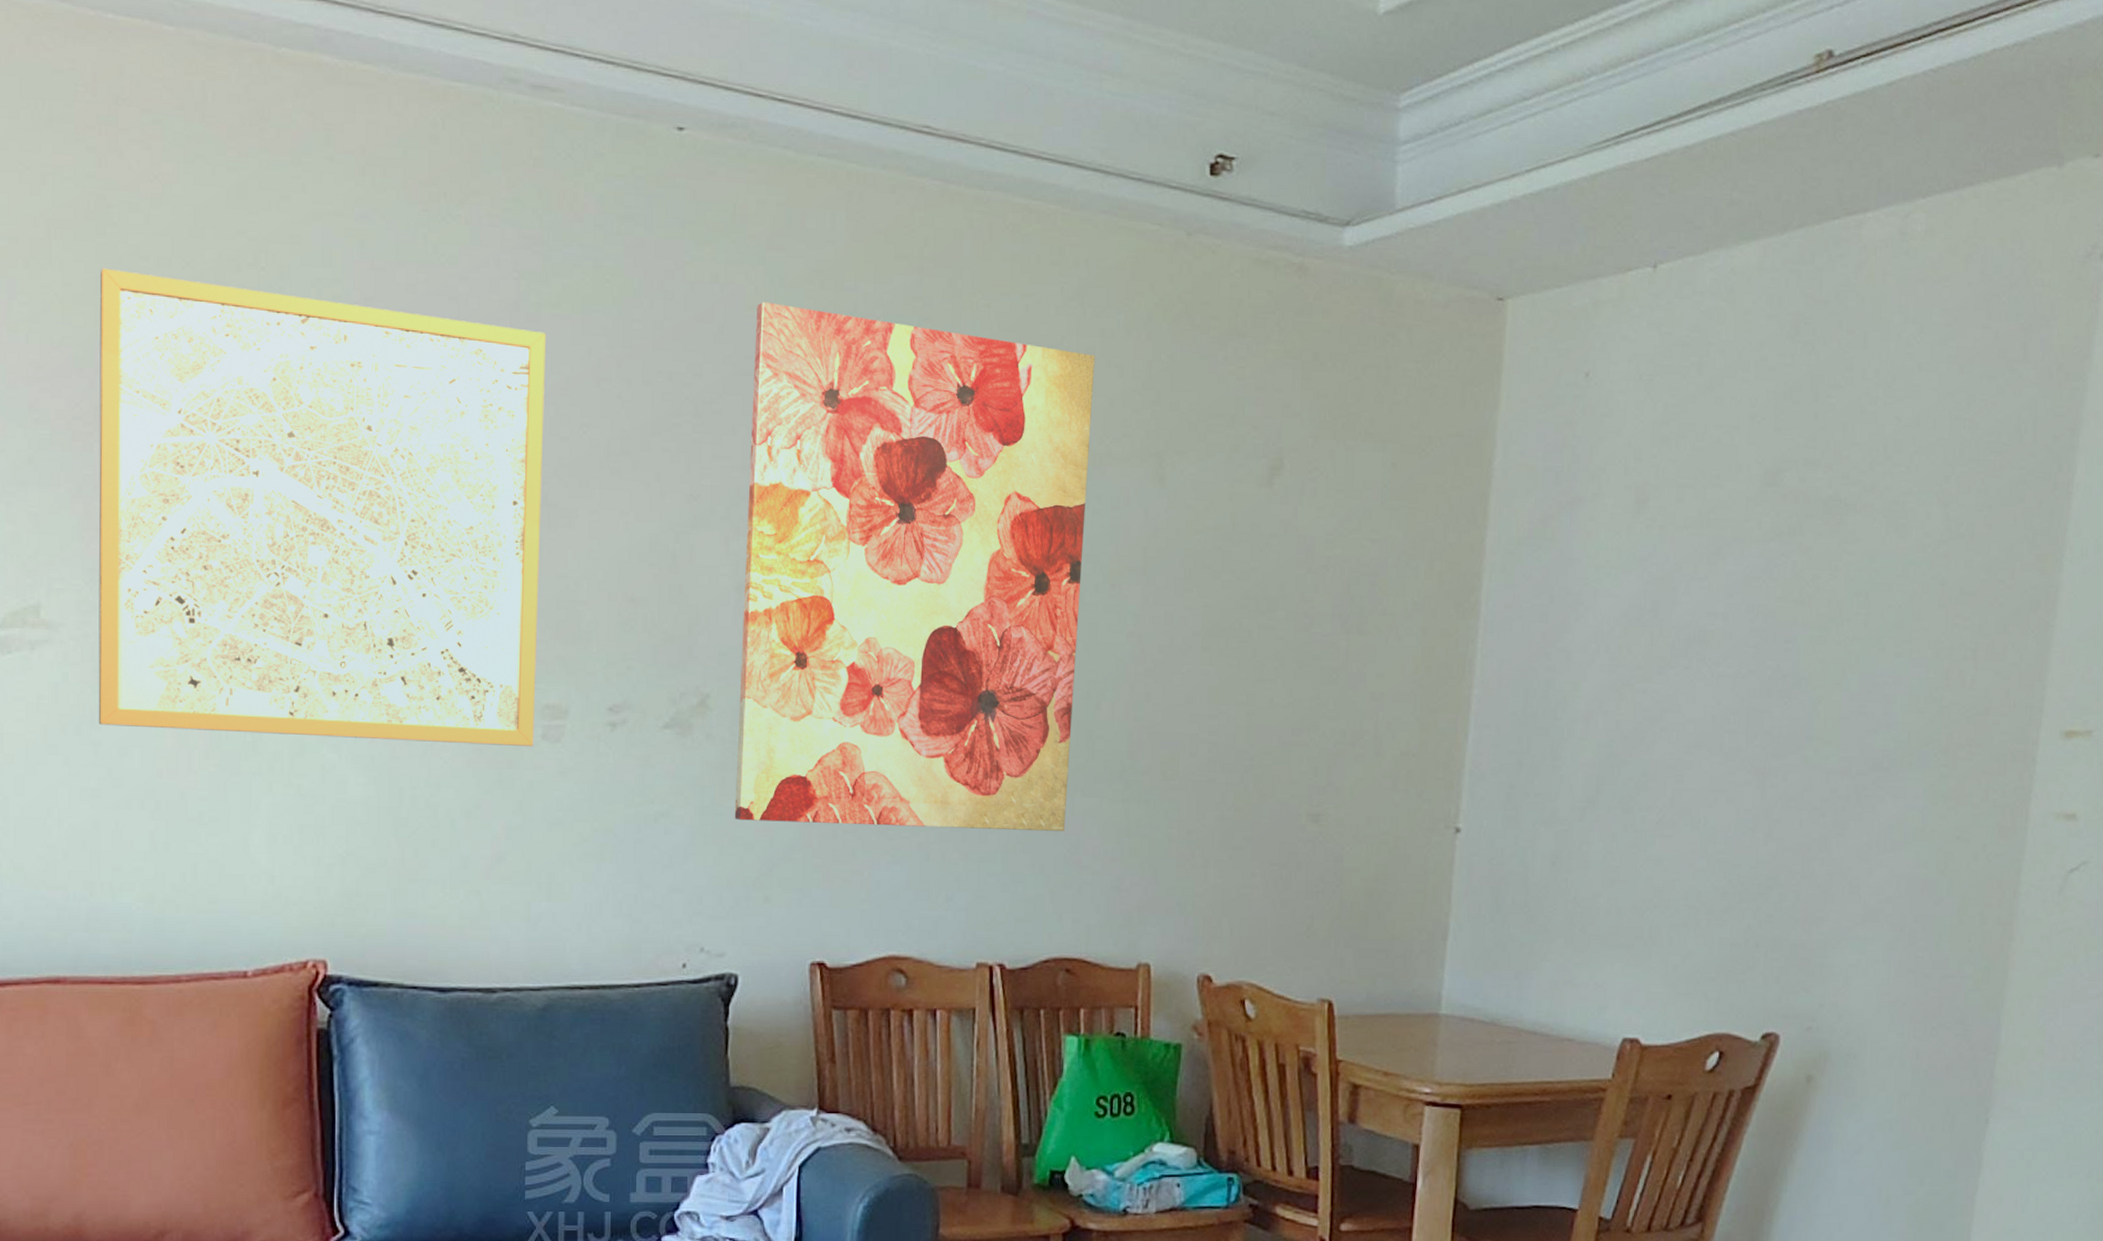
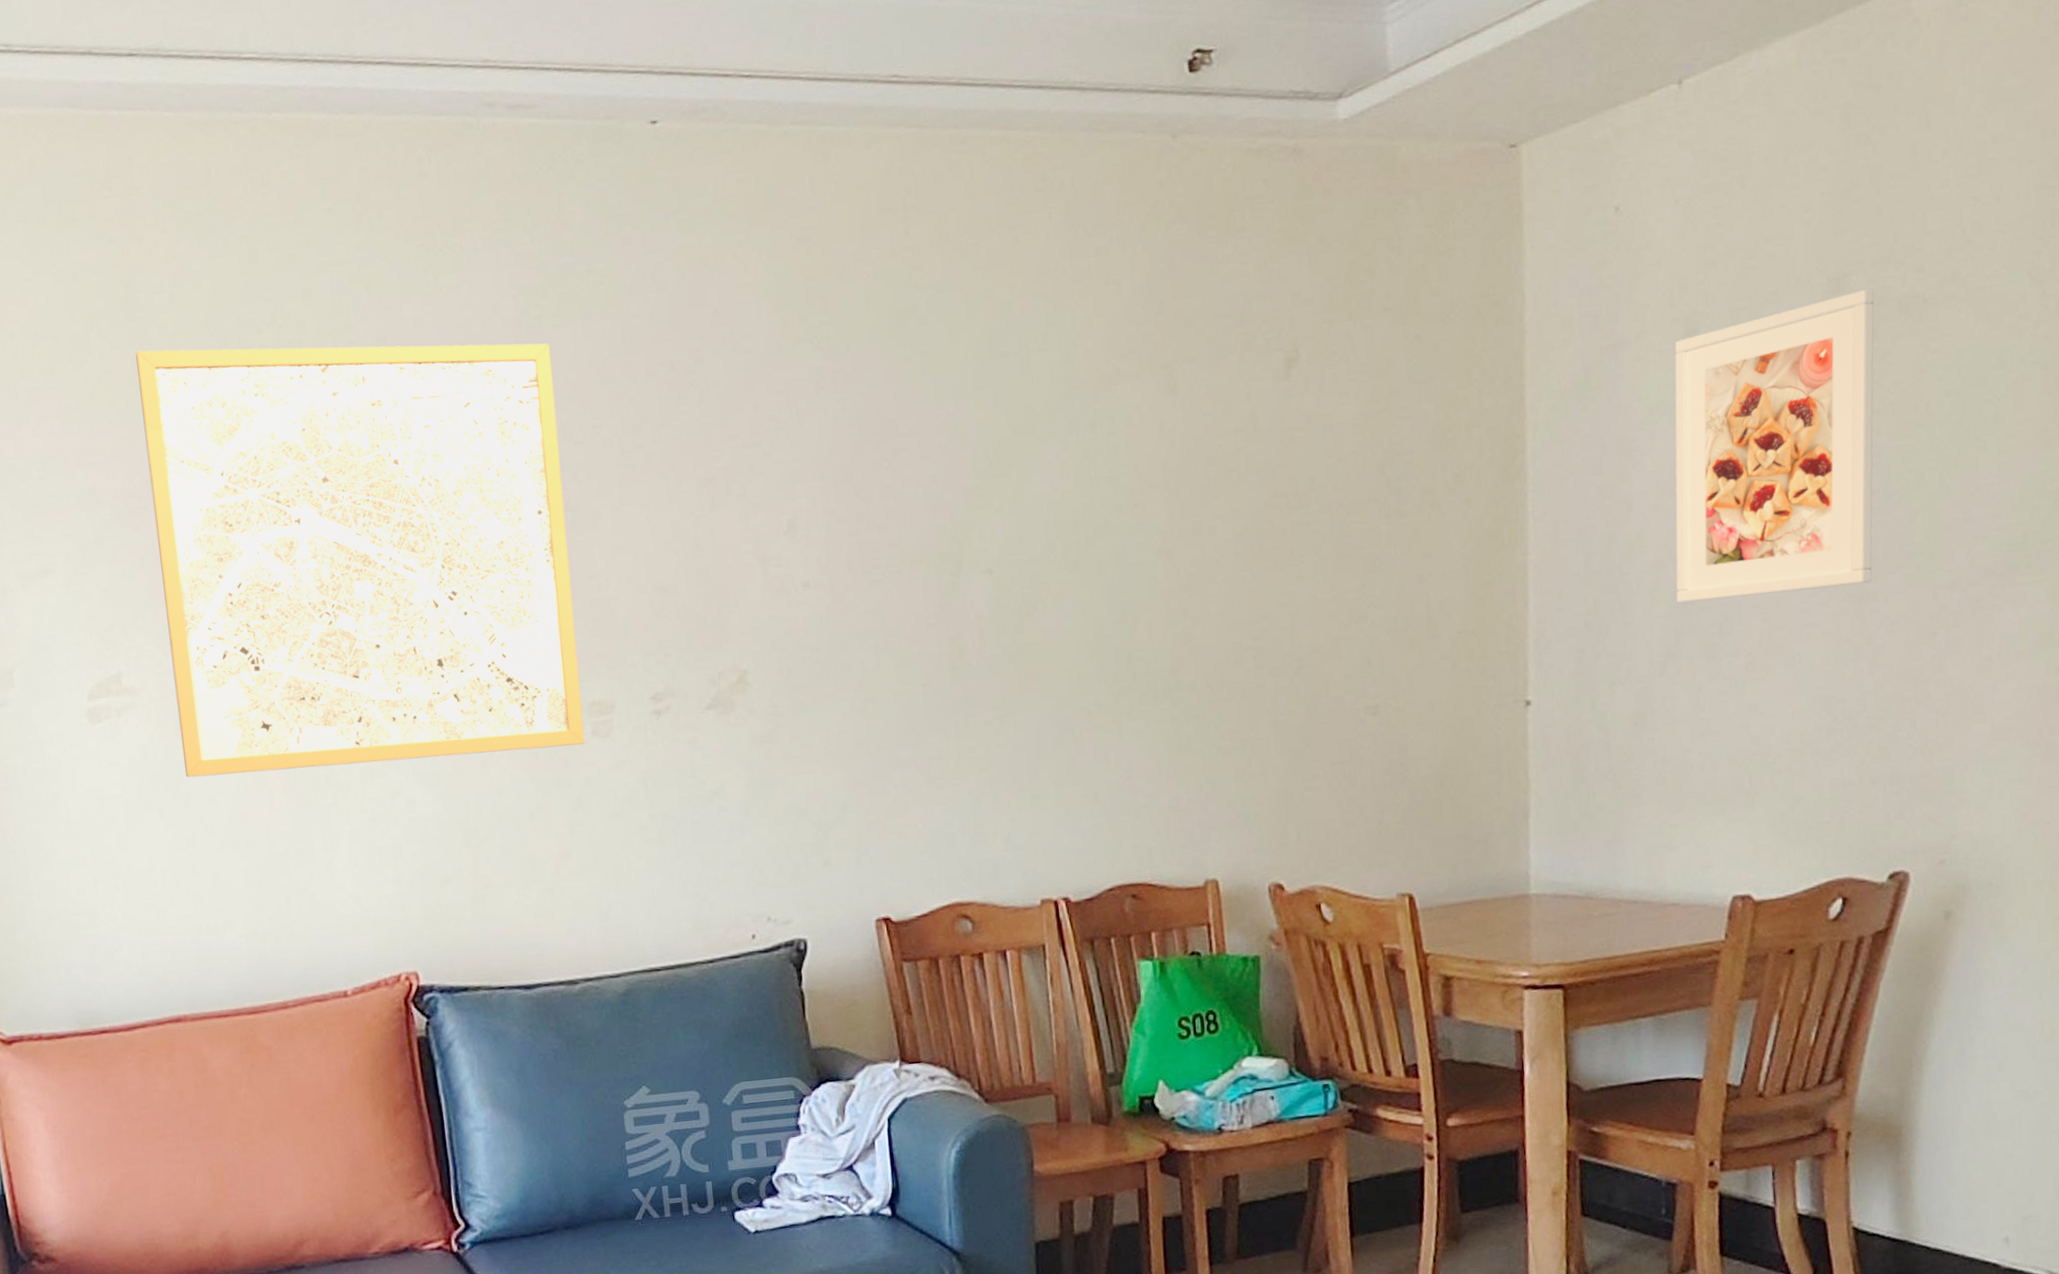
wall art: present [734,301,1095,832] -> none [748,275,1116,789]
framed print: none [1601,486,1803,760] -> present [1674,289,1874,604]

